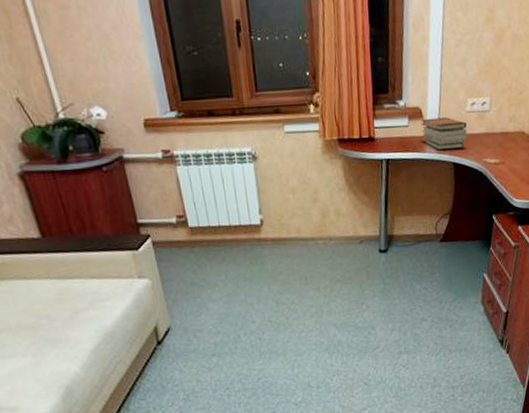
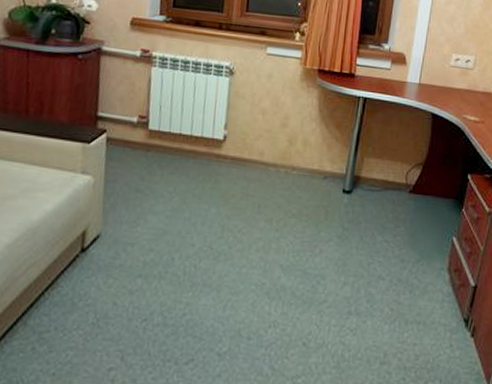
book stack: present [421,117,467,151] -> none [403,65,449,100]

